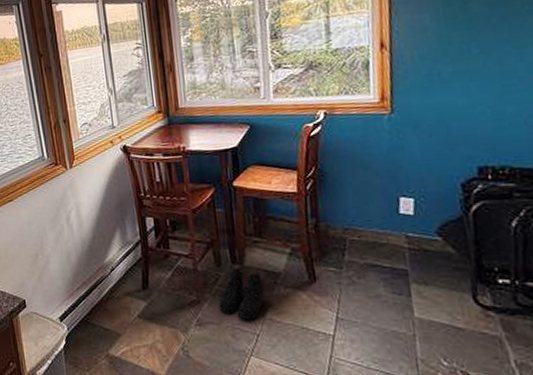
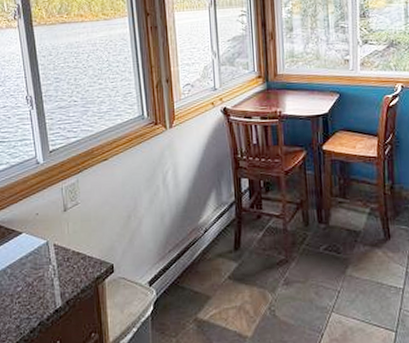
boots: present [218,268,265,320] -> none [305,228,346,278]

